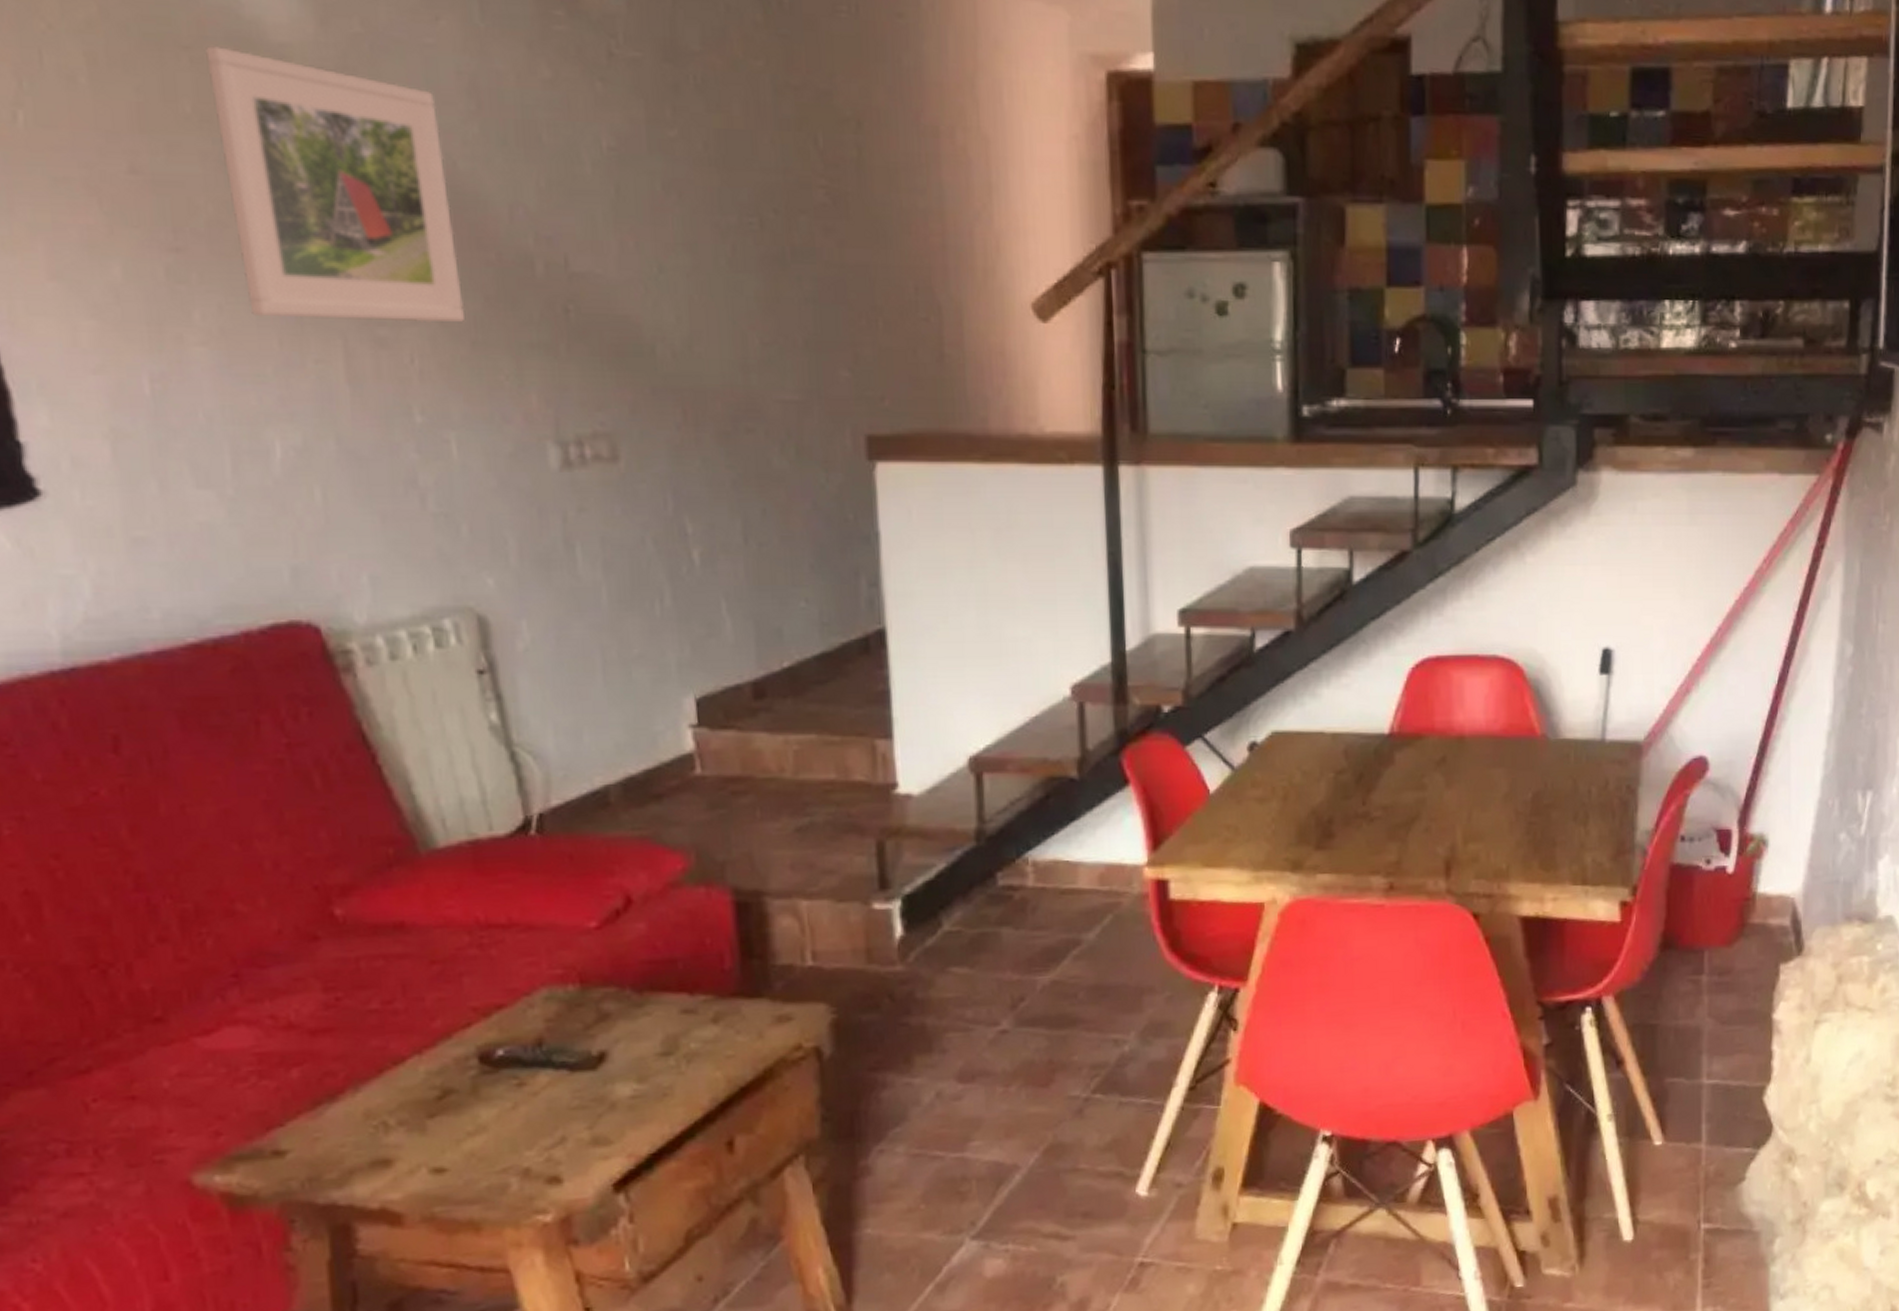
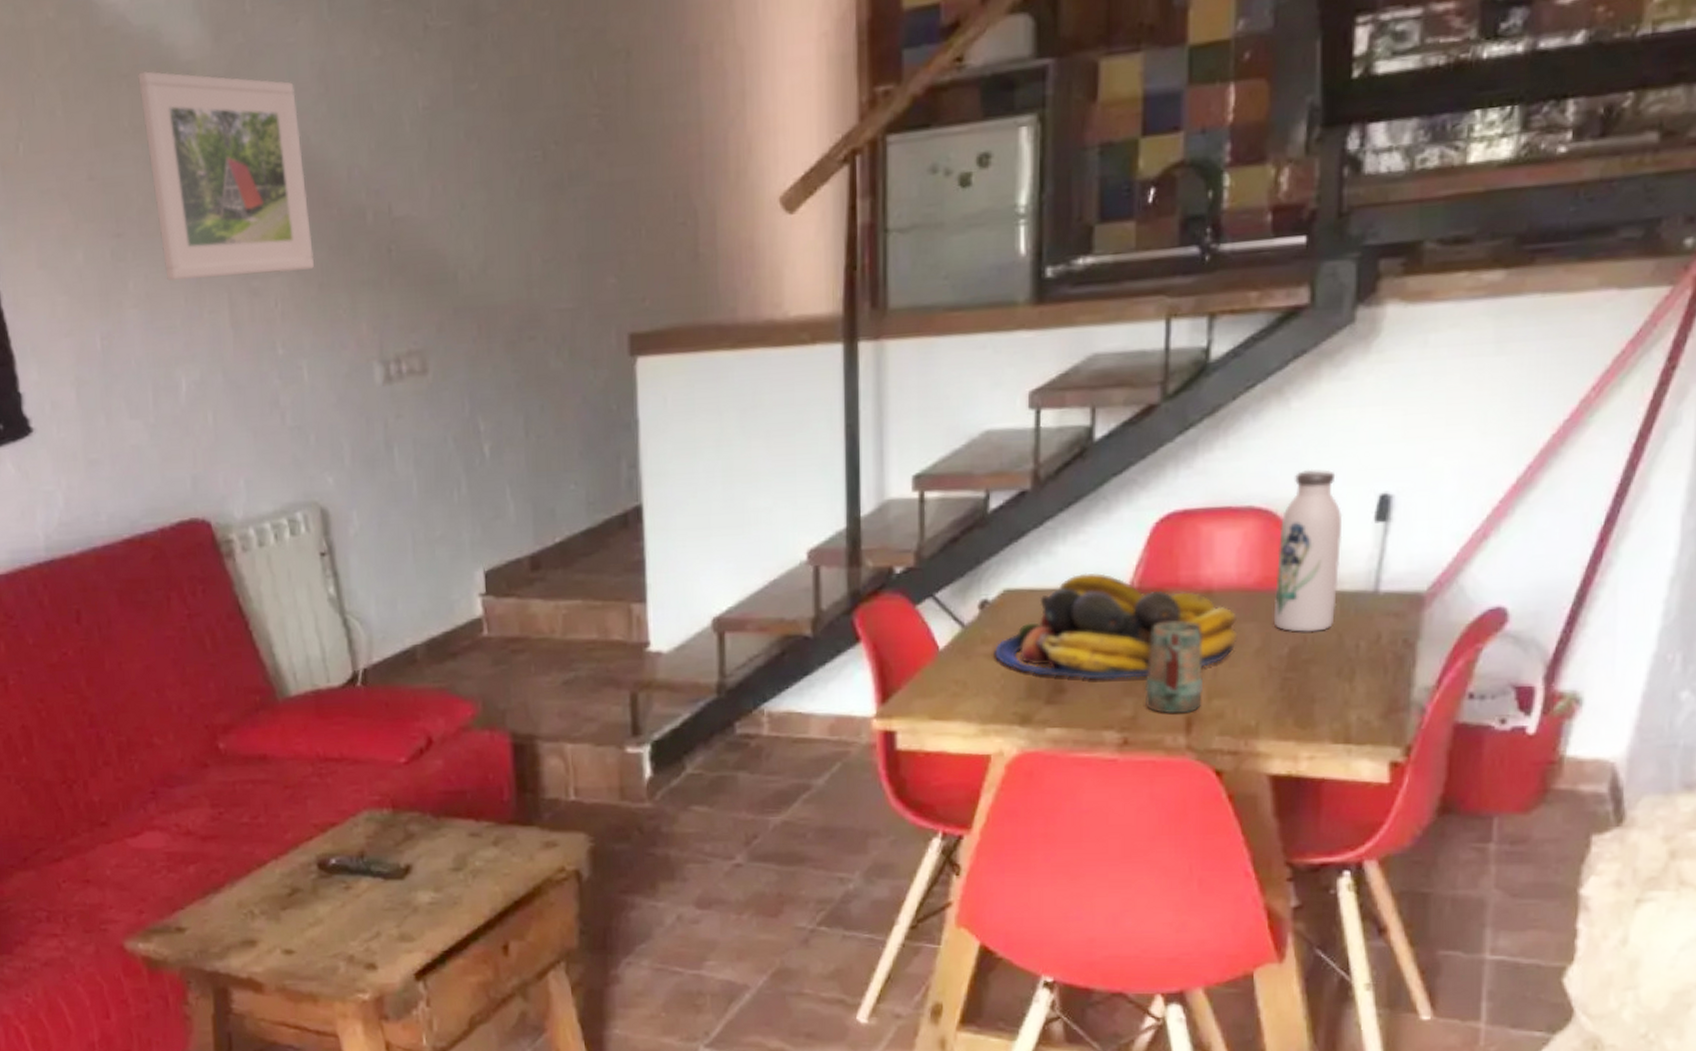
fruit bowl: none [1264,716,1488,825] -> present [993,572,1238,680]
mug: none [1408,766,1459,858] -> present [1146,621,1203,713]
water bottle: none [1518,621,1574,778] -> present [1275,469,1343,632]

